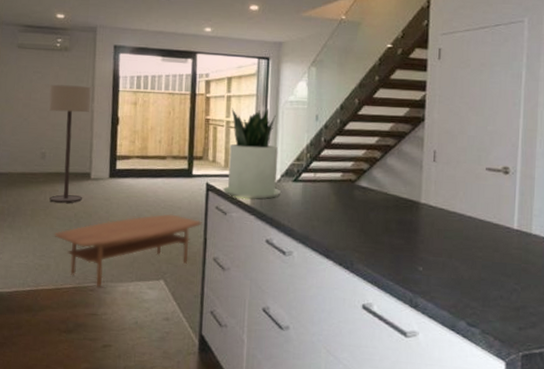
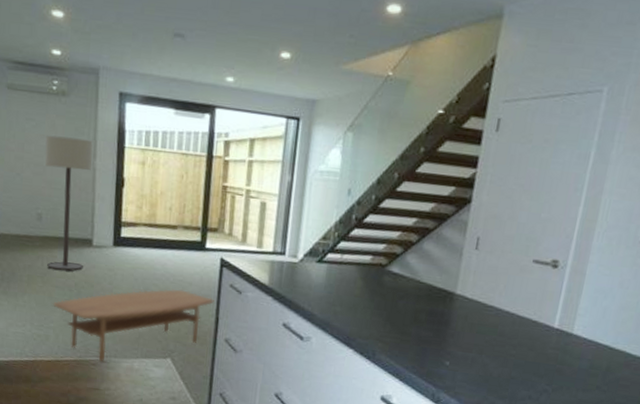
planter: present [222,108,281,200] -> none [238,175,303,280]

